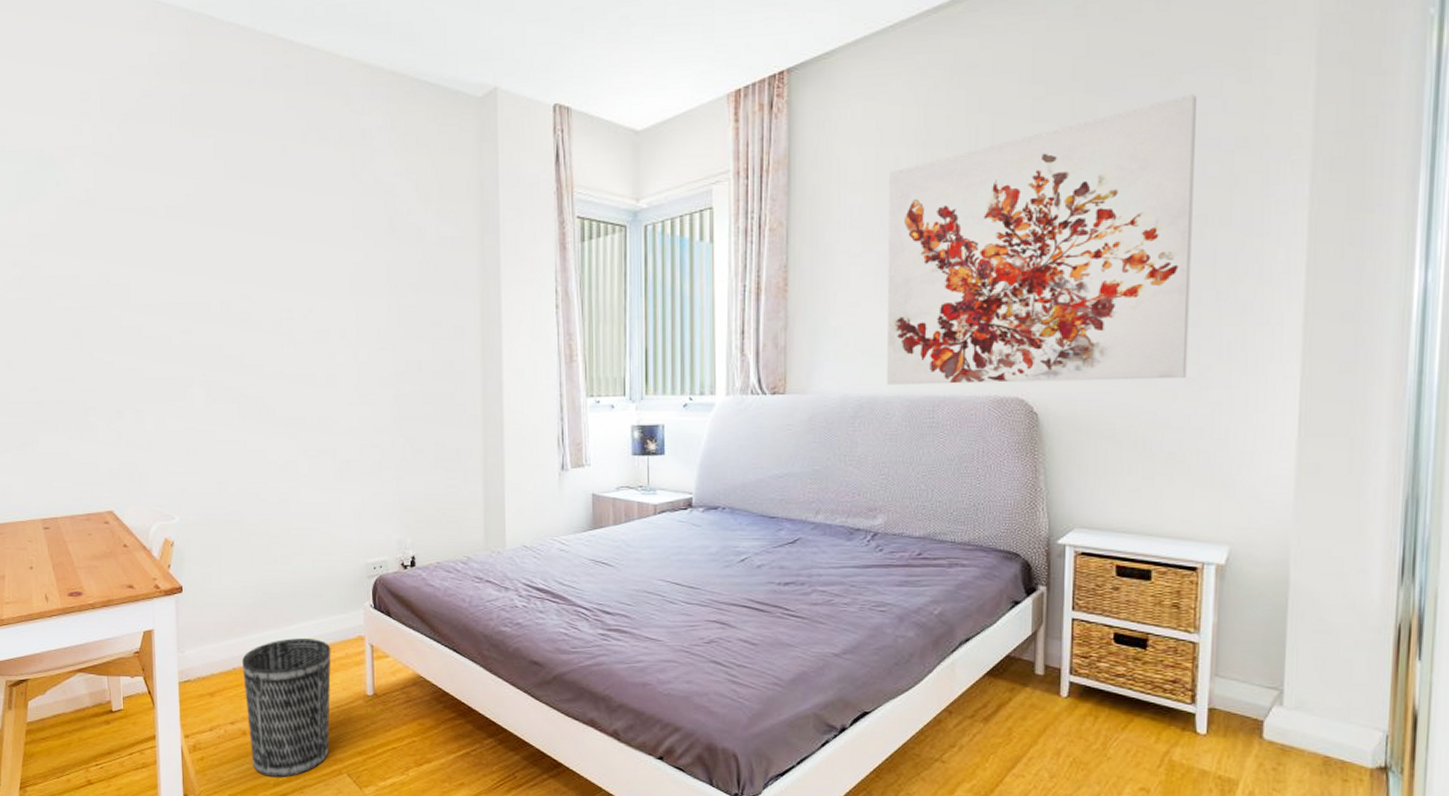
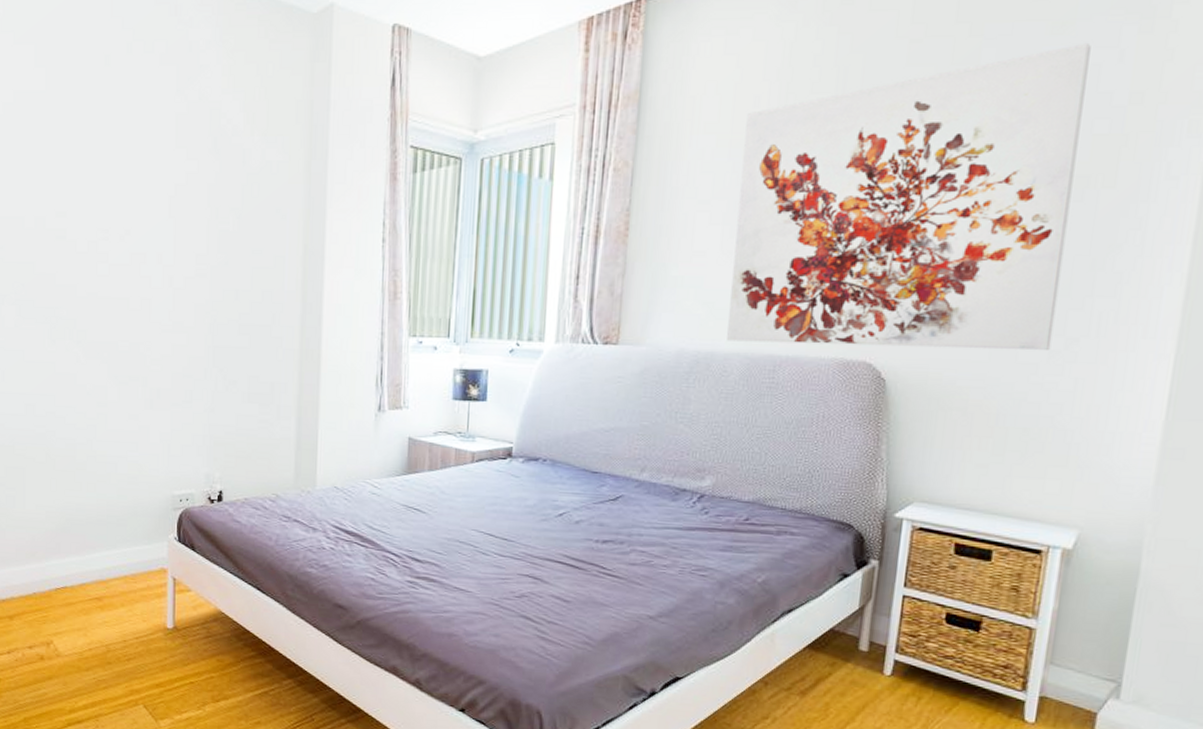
wastebasket: present [242,638,331,778] -> none [43,566,133,705]

